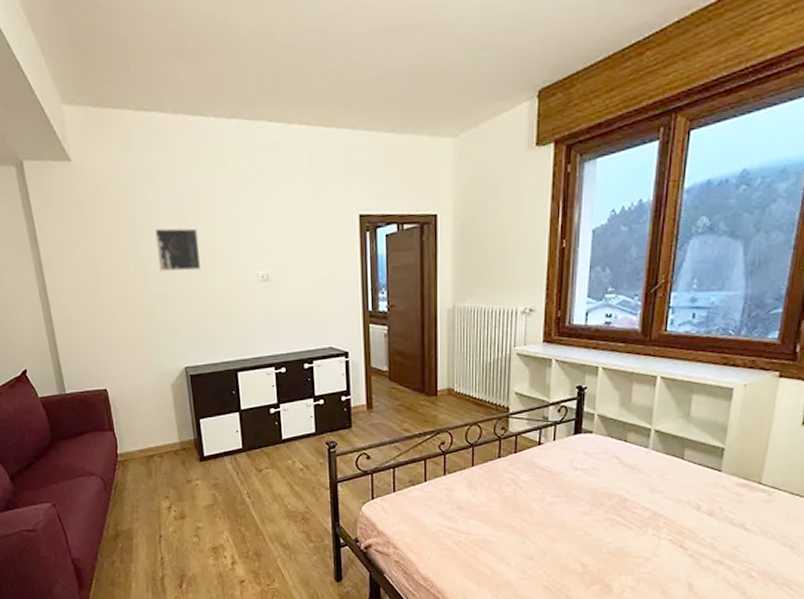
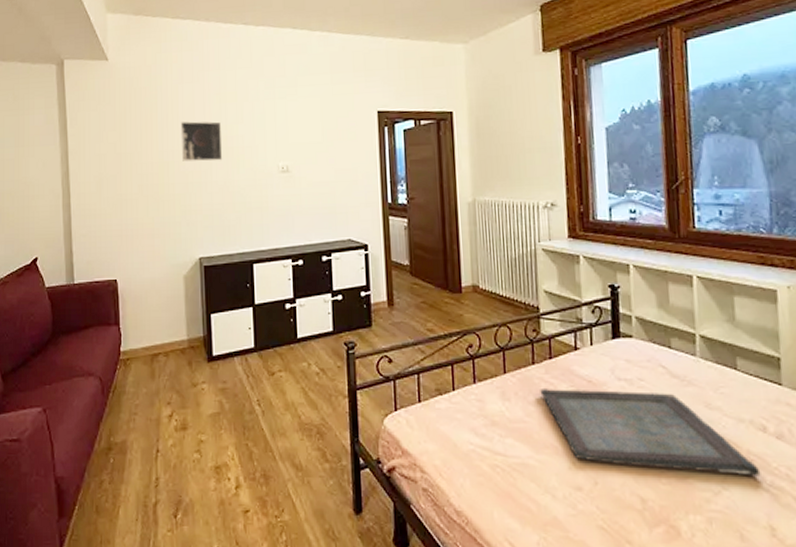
serving tray: none [503,478,689,546] -> present [540,389,761,476]

